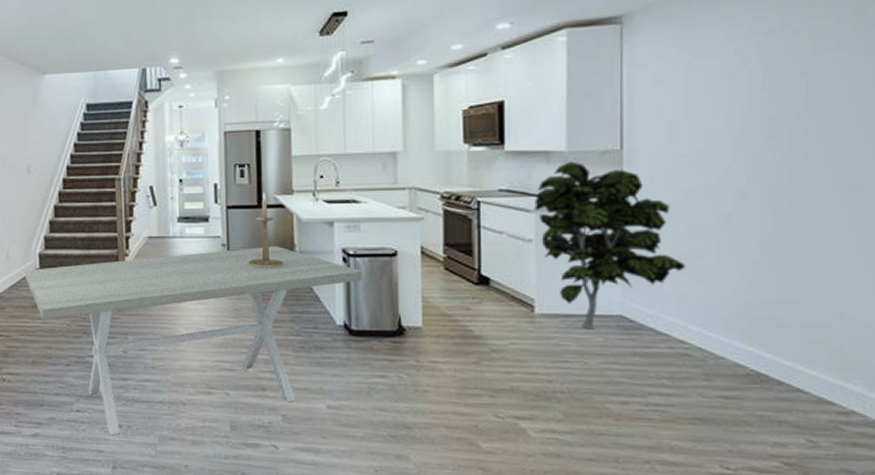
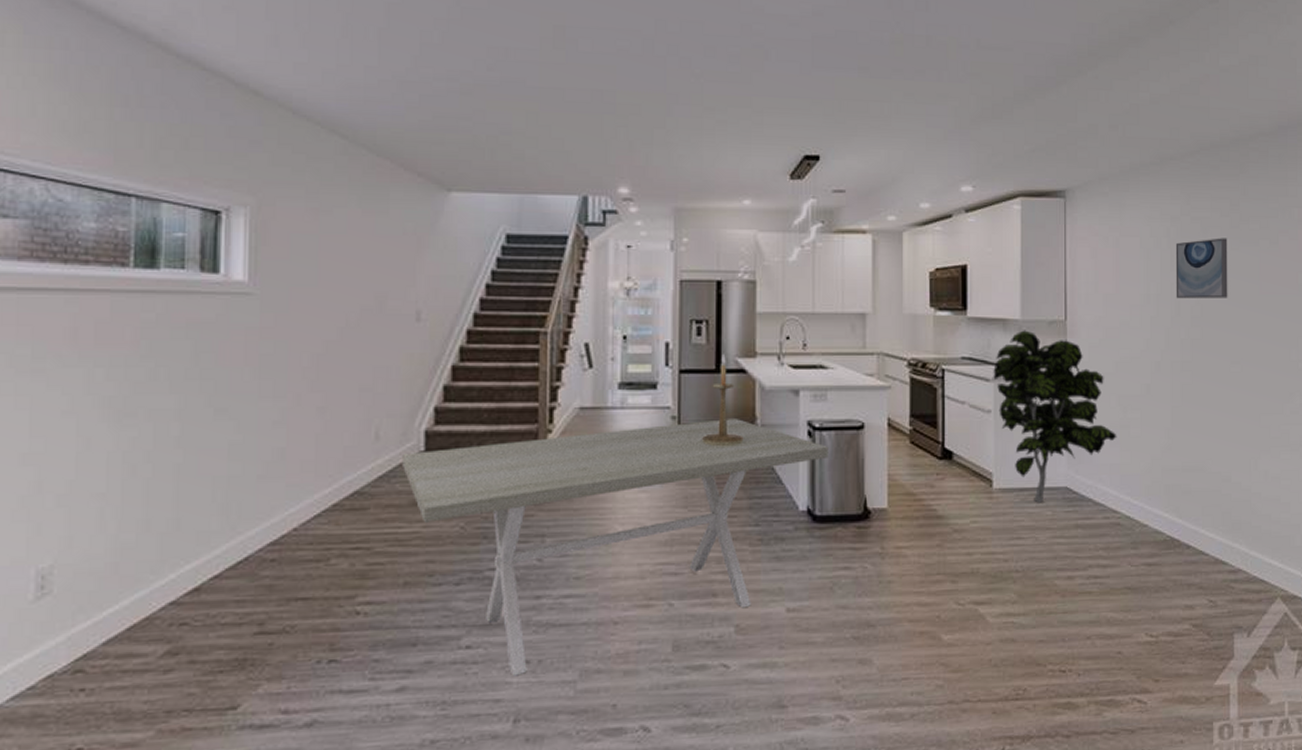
wall art: none [769,48,848,121] -> present [1175,238,1228,299]

